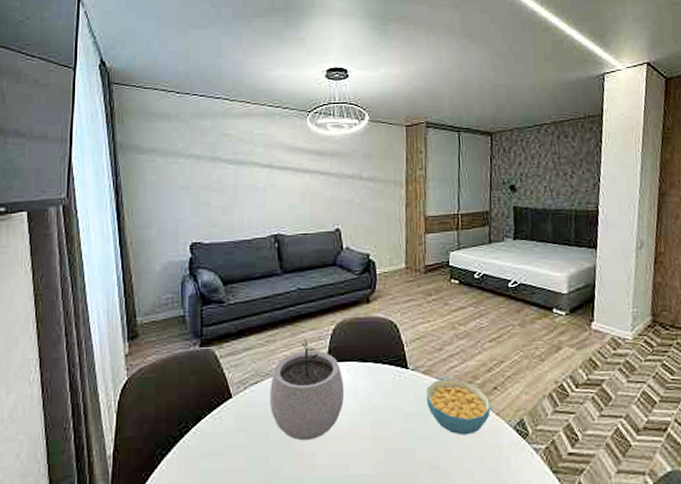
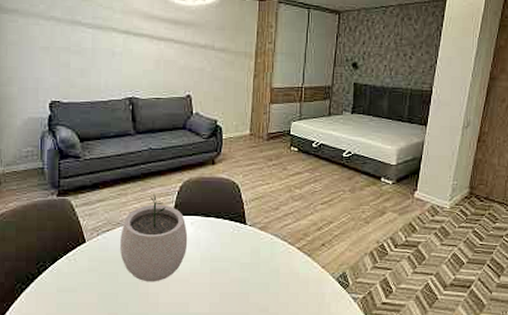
cereal bowl: present [426,379,491,435] -> none [260,235,318,284]

